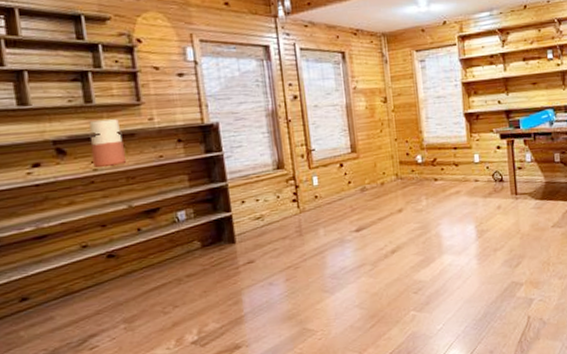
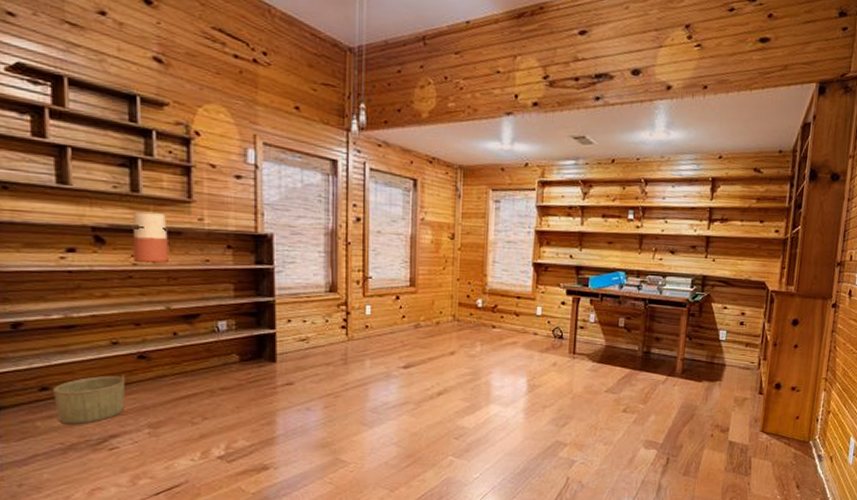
basket: none [31,276,99,331] -> present [52,375,126,425]

